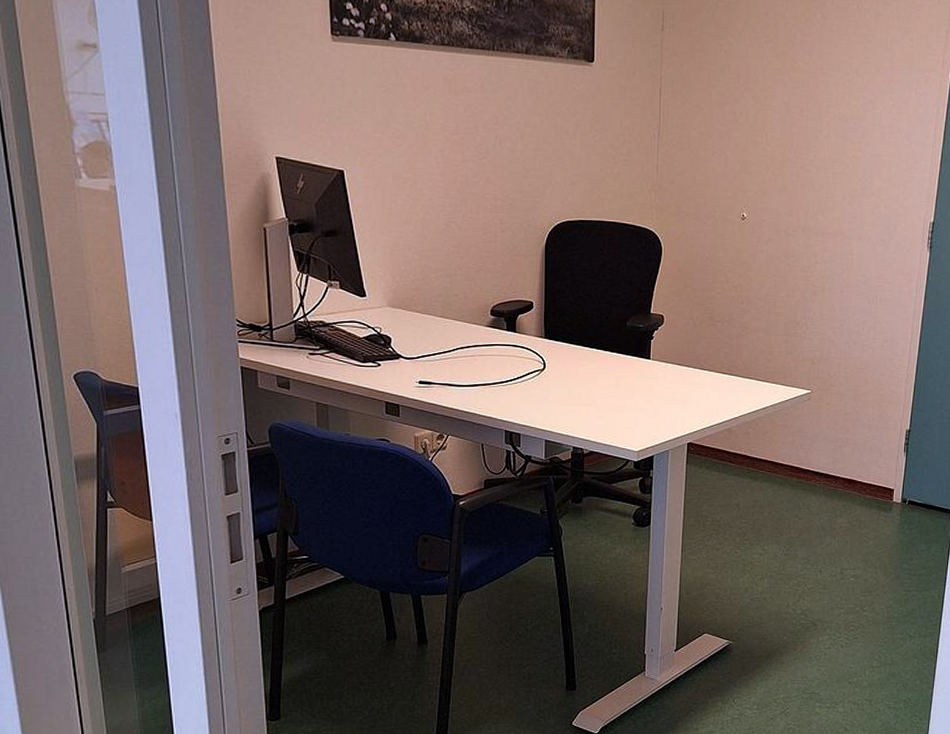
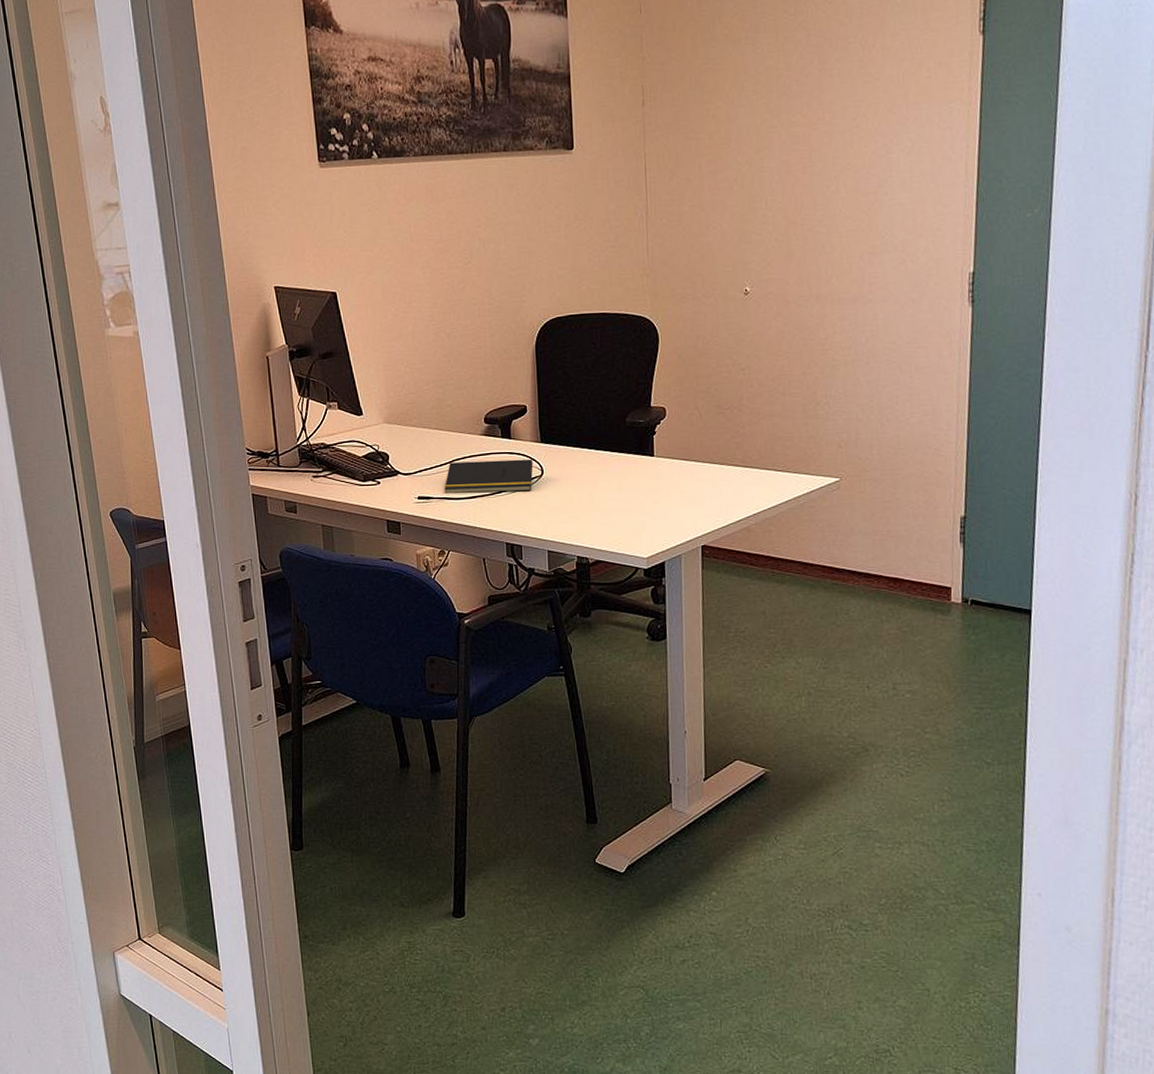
notepad: none [446,350,536,383] -> present [444,459,533,494]

